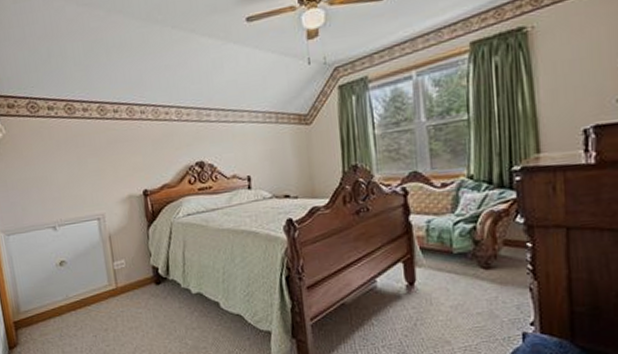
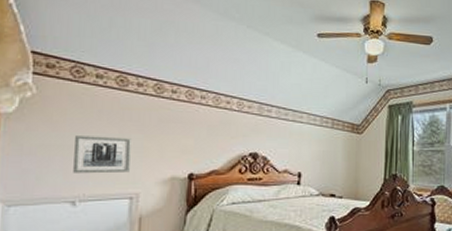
wall art: none [43,163,94,202] -> present [73,136,131,174]

